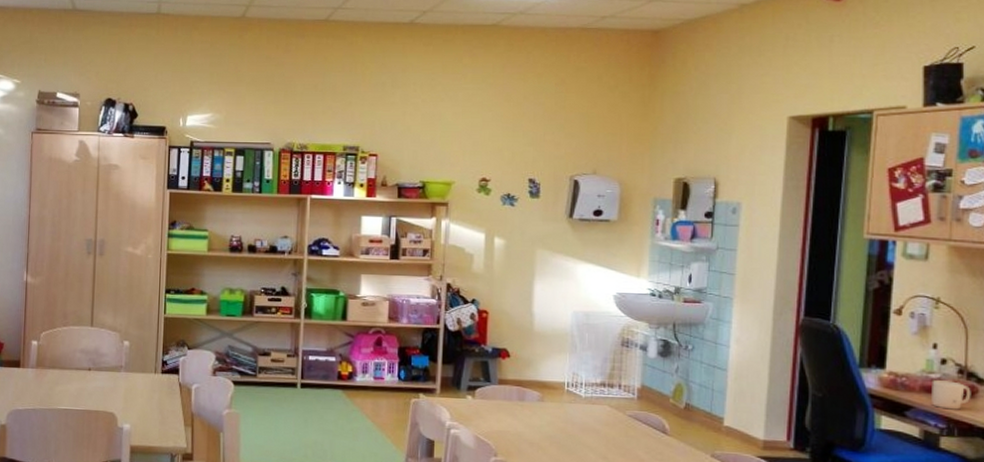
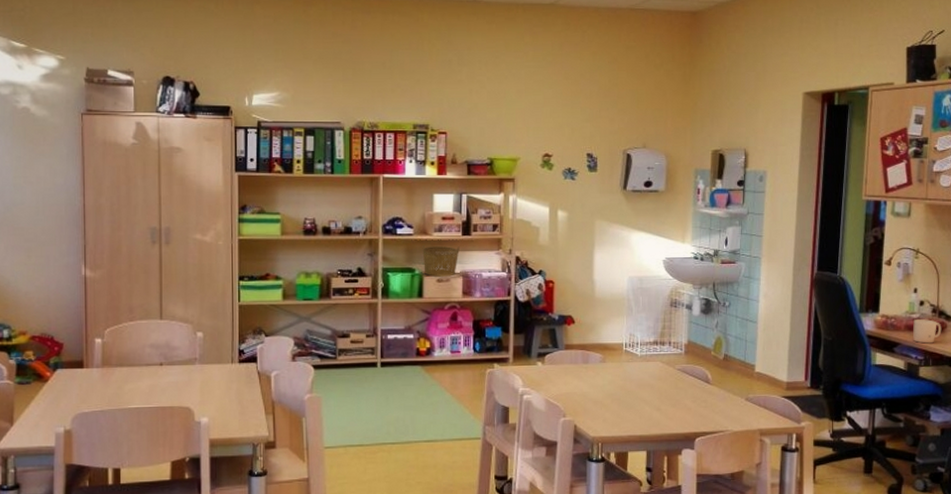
basket: none [348,268,387,302] -> present [422,245,460,278]

